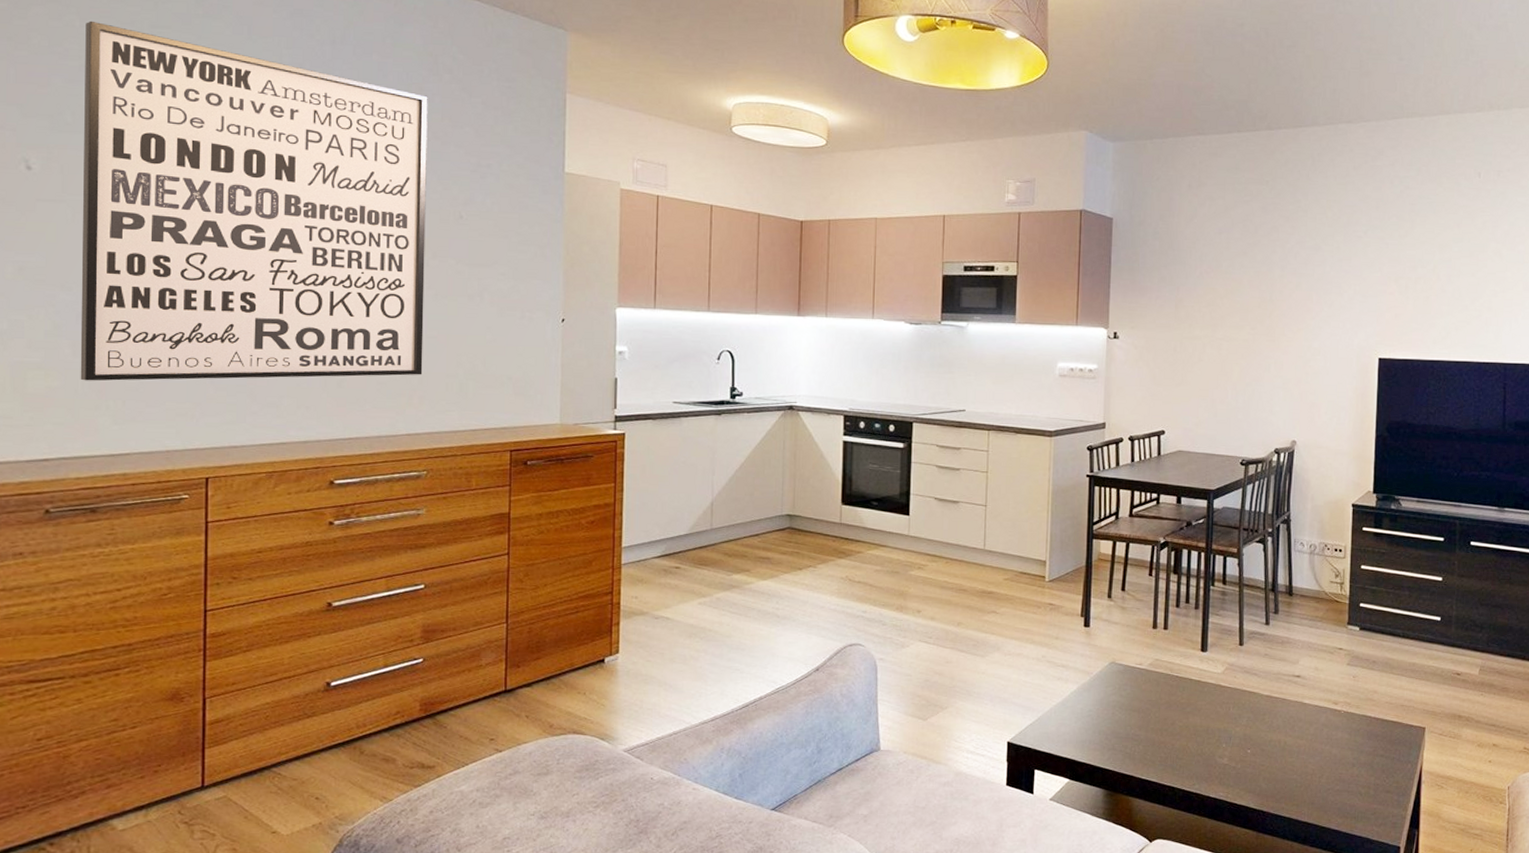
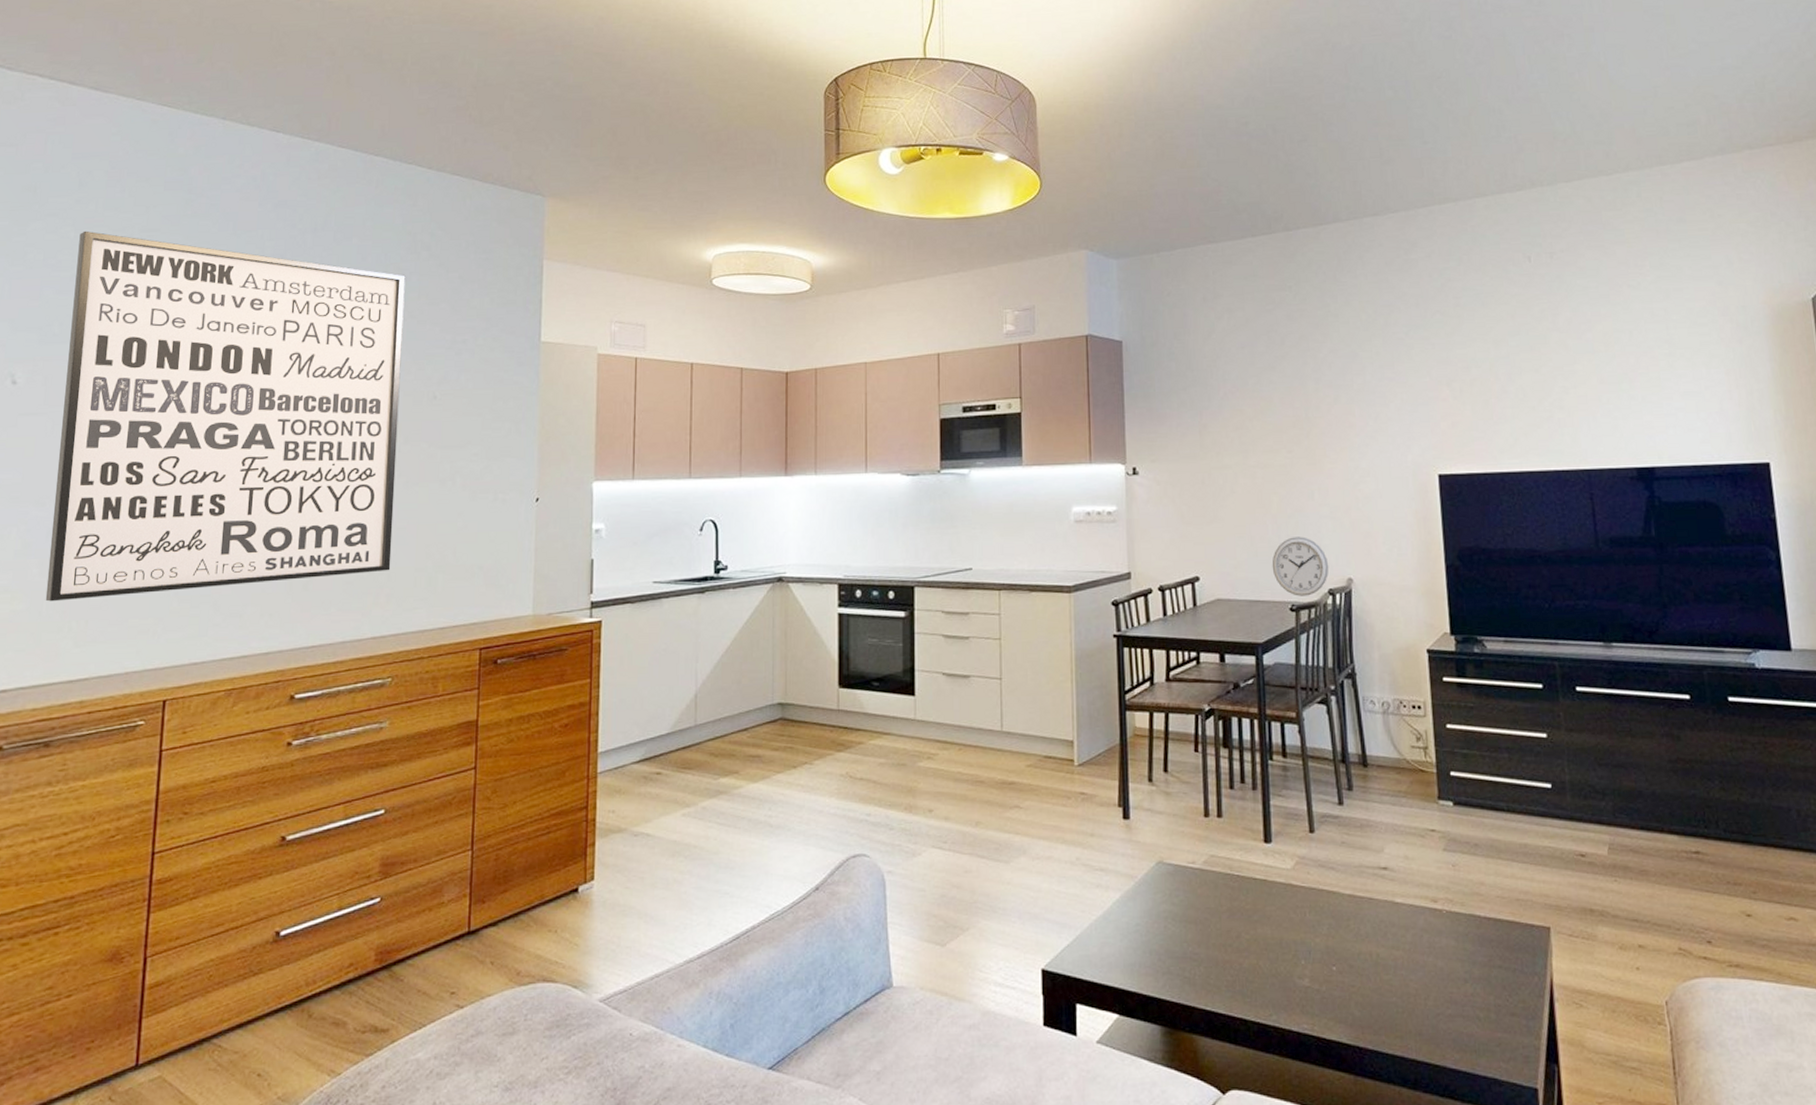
wall clock: none [1228,402,1277,453] -> present [1272,536,1329,596]

